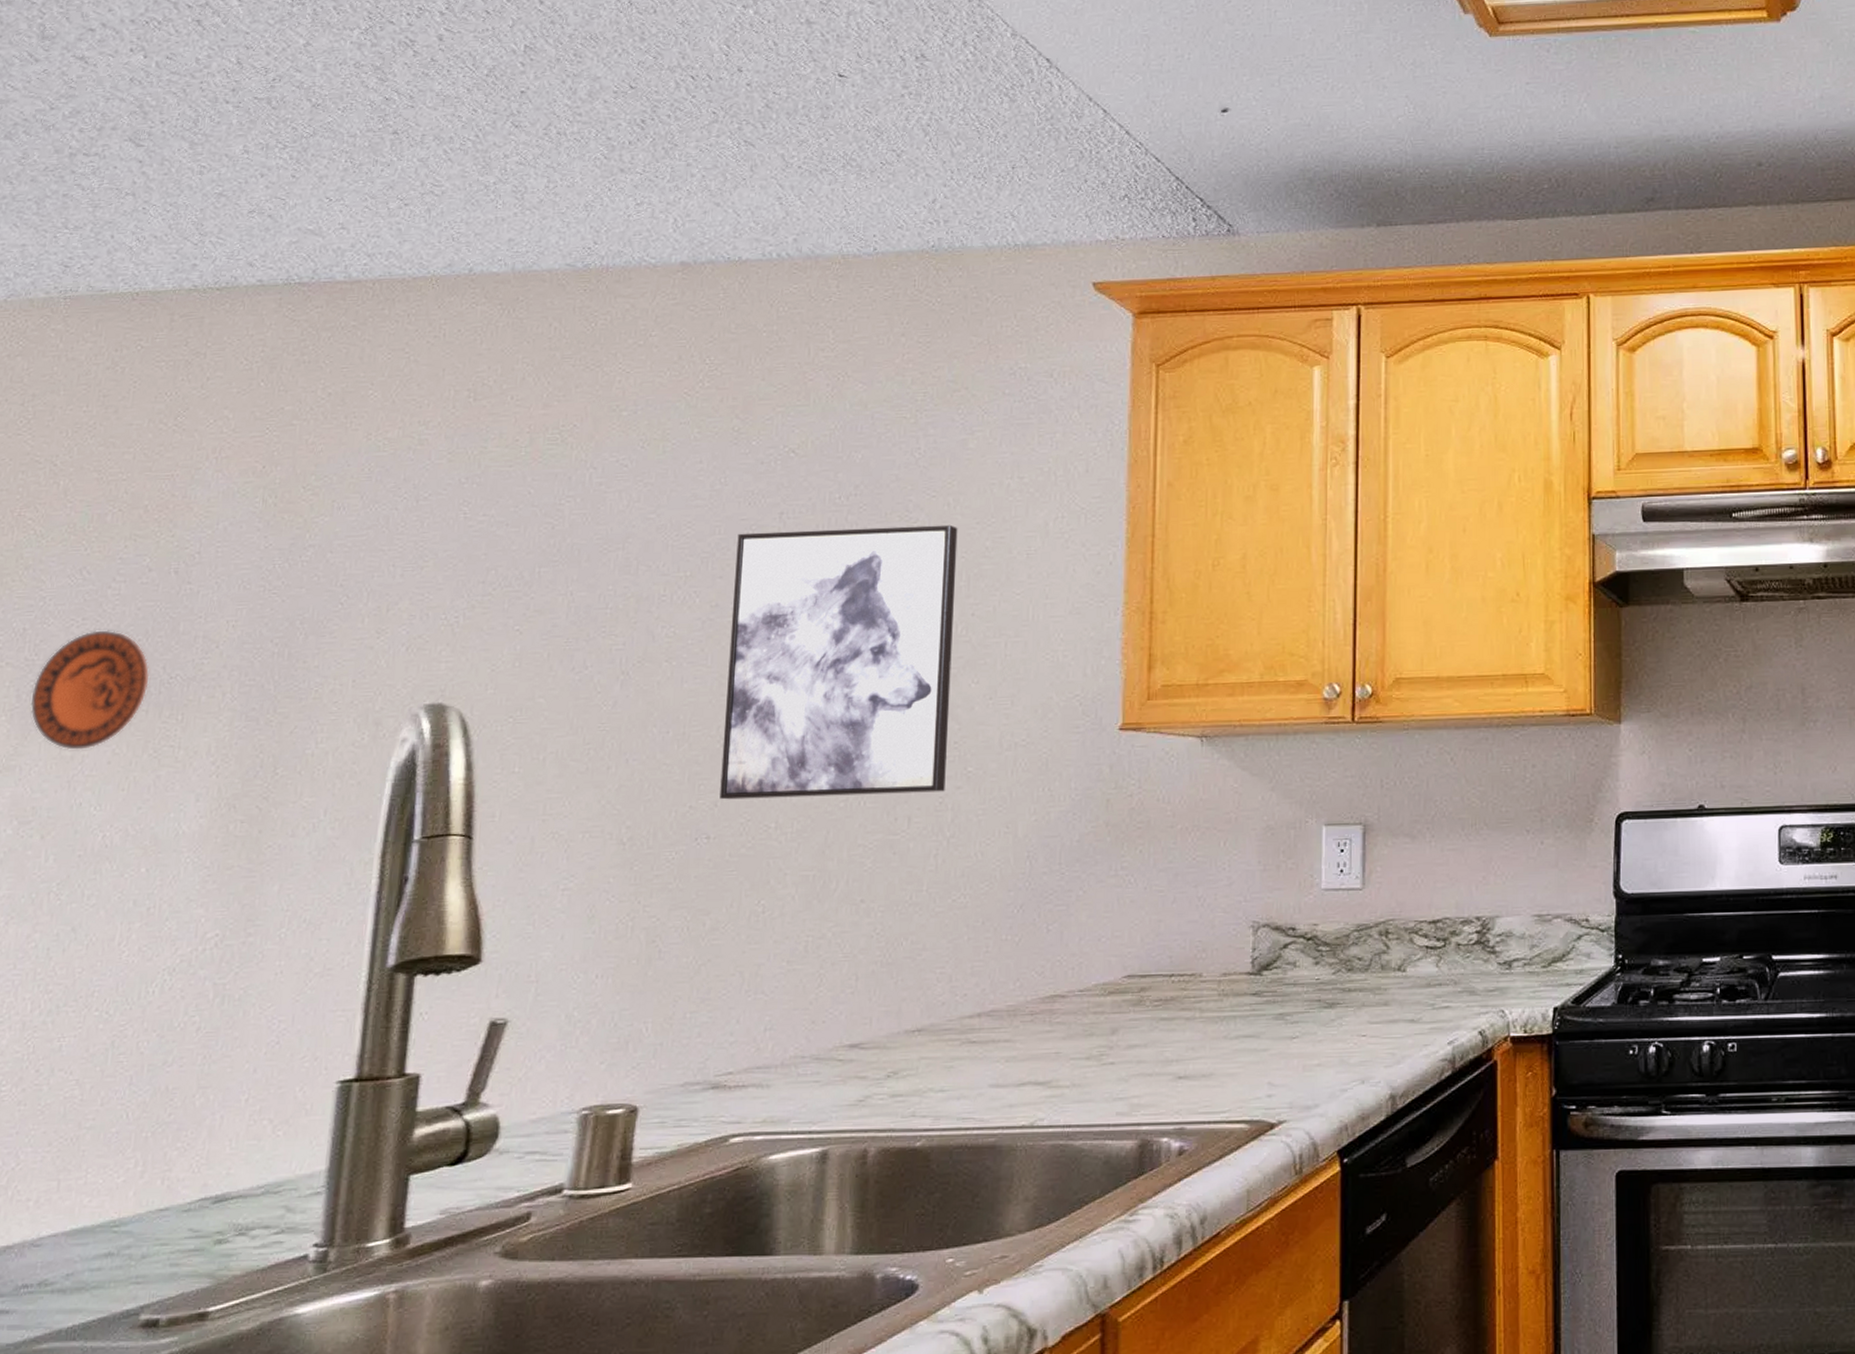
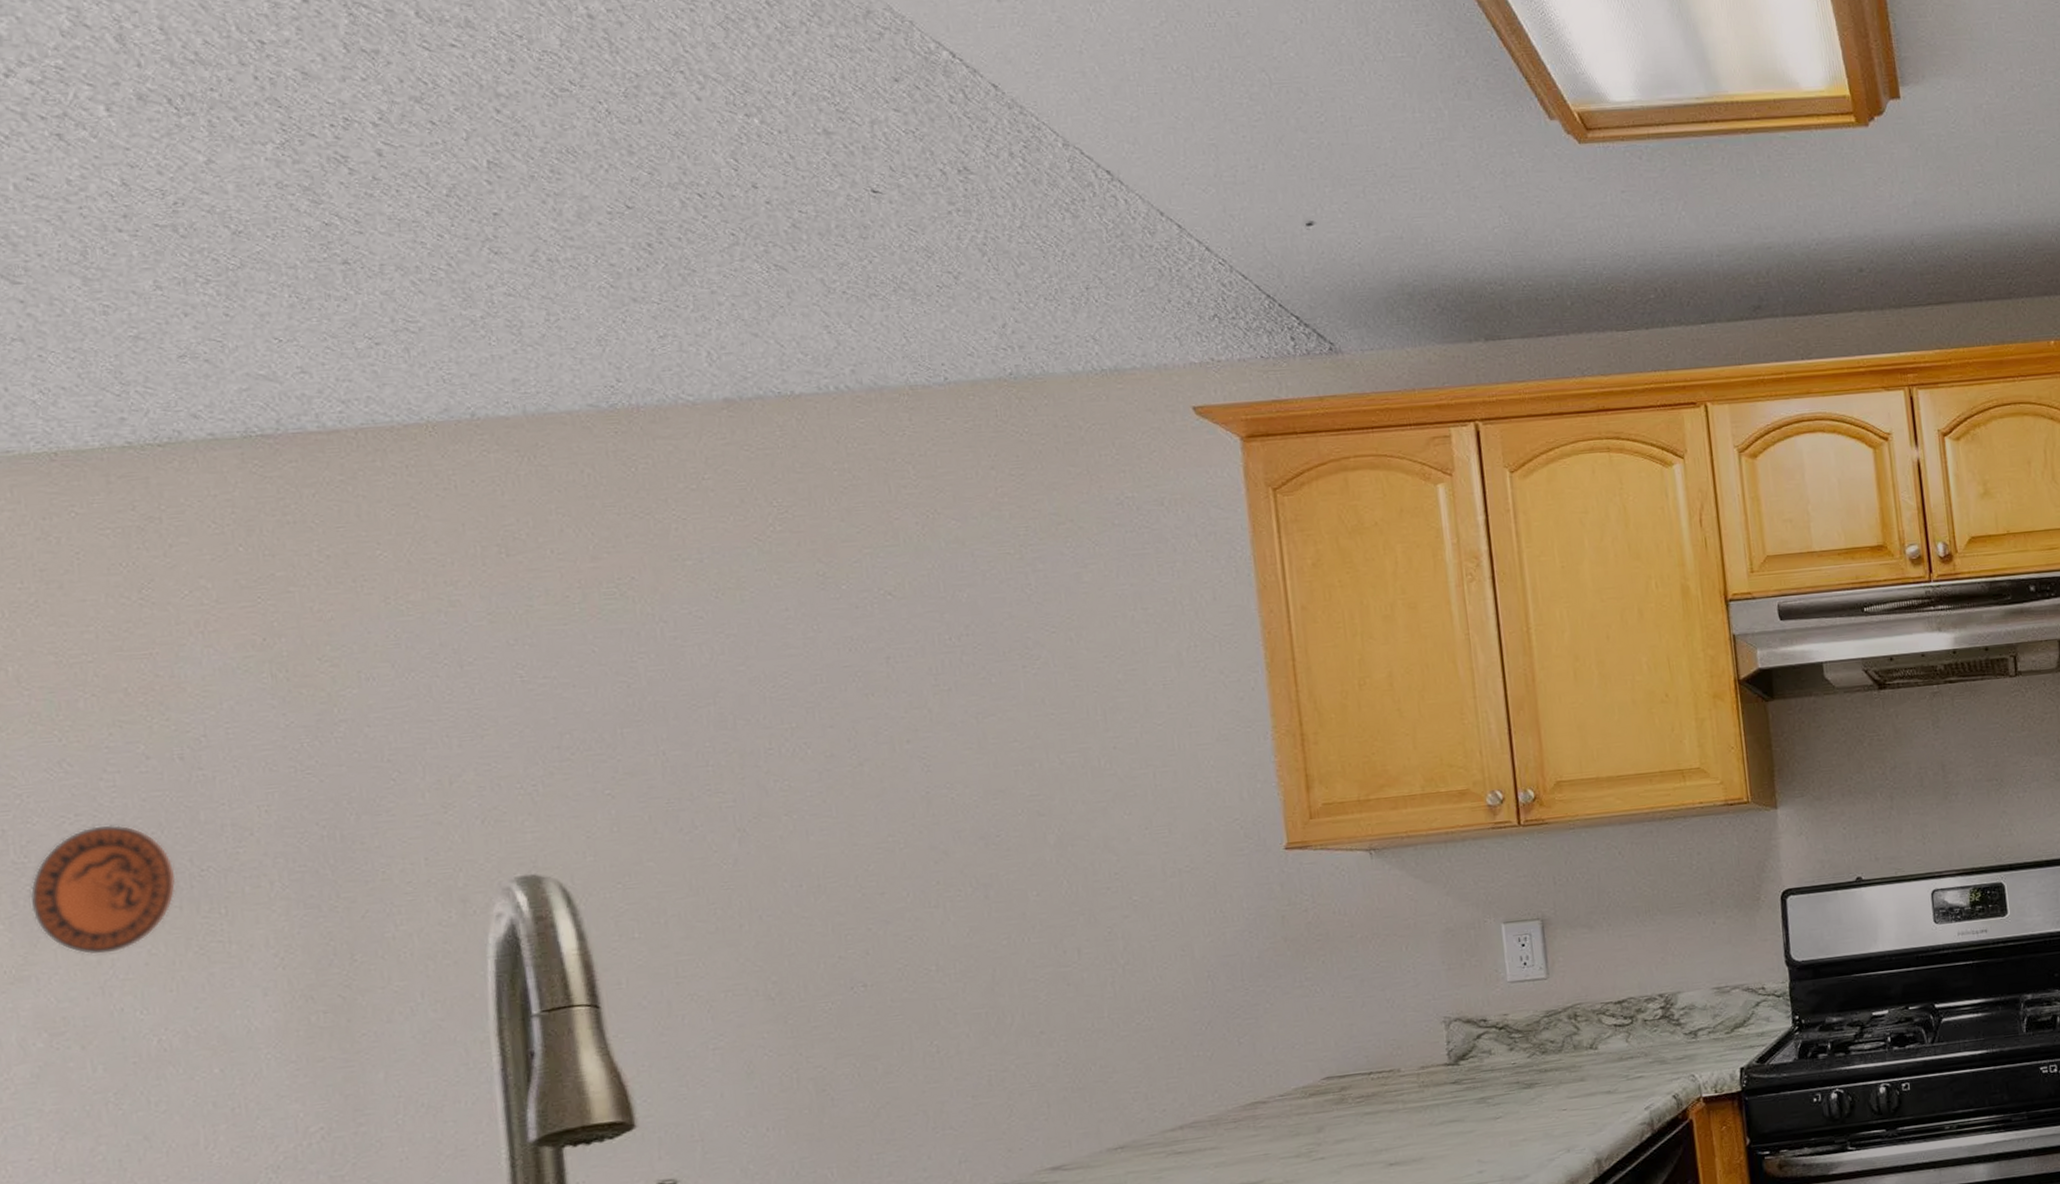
wall art: present [720,524,958,800] -> none [842,660,1112,948]

